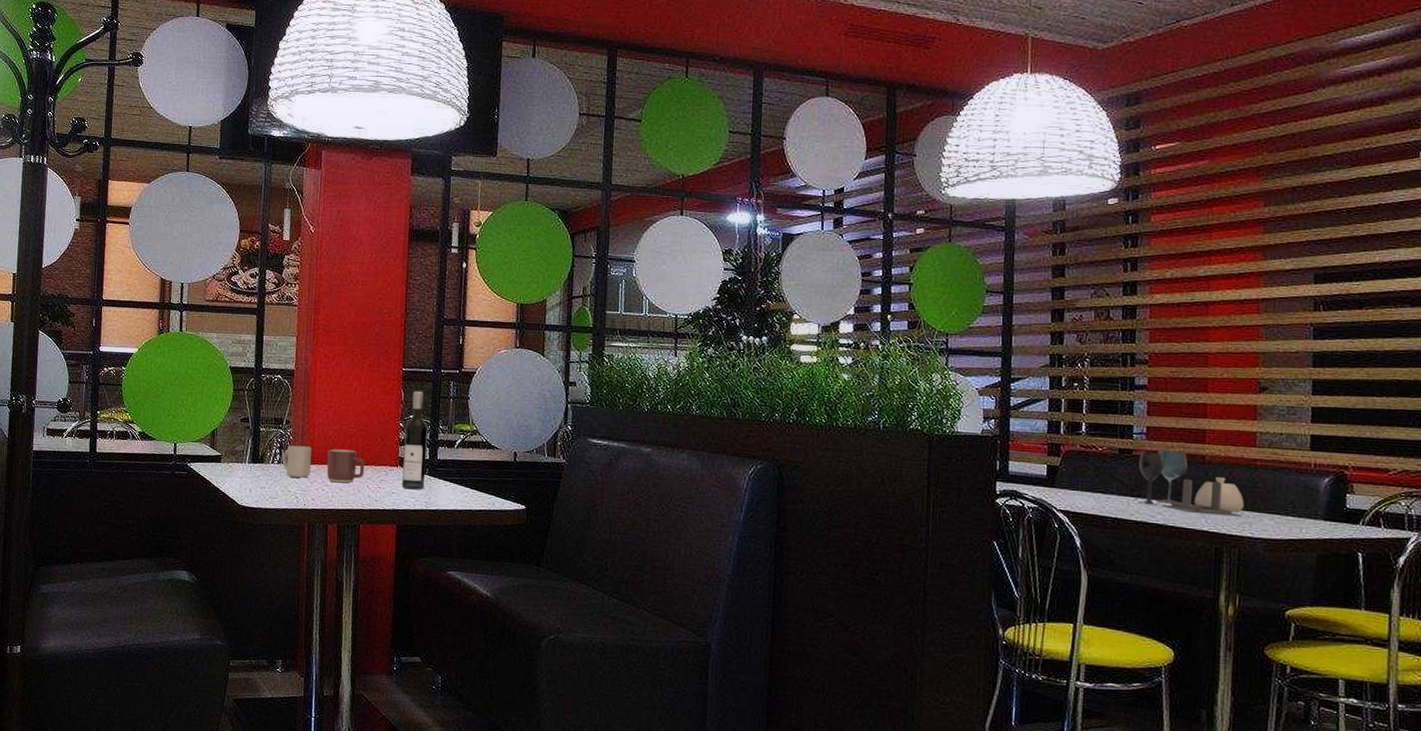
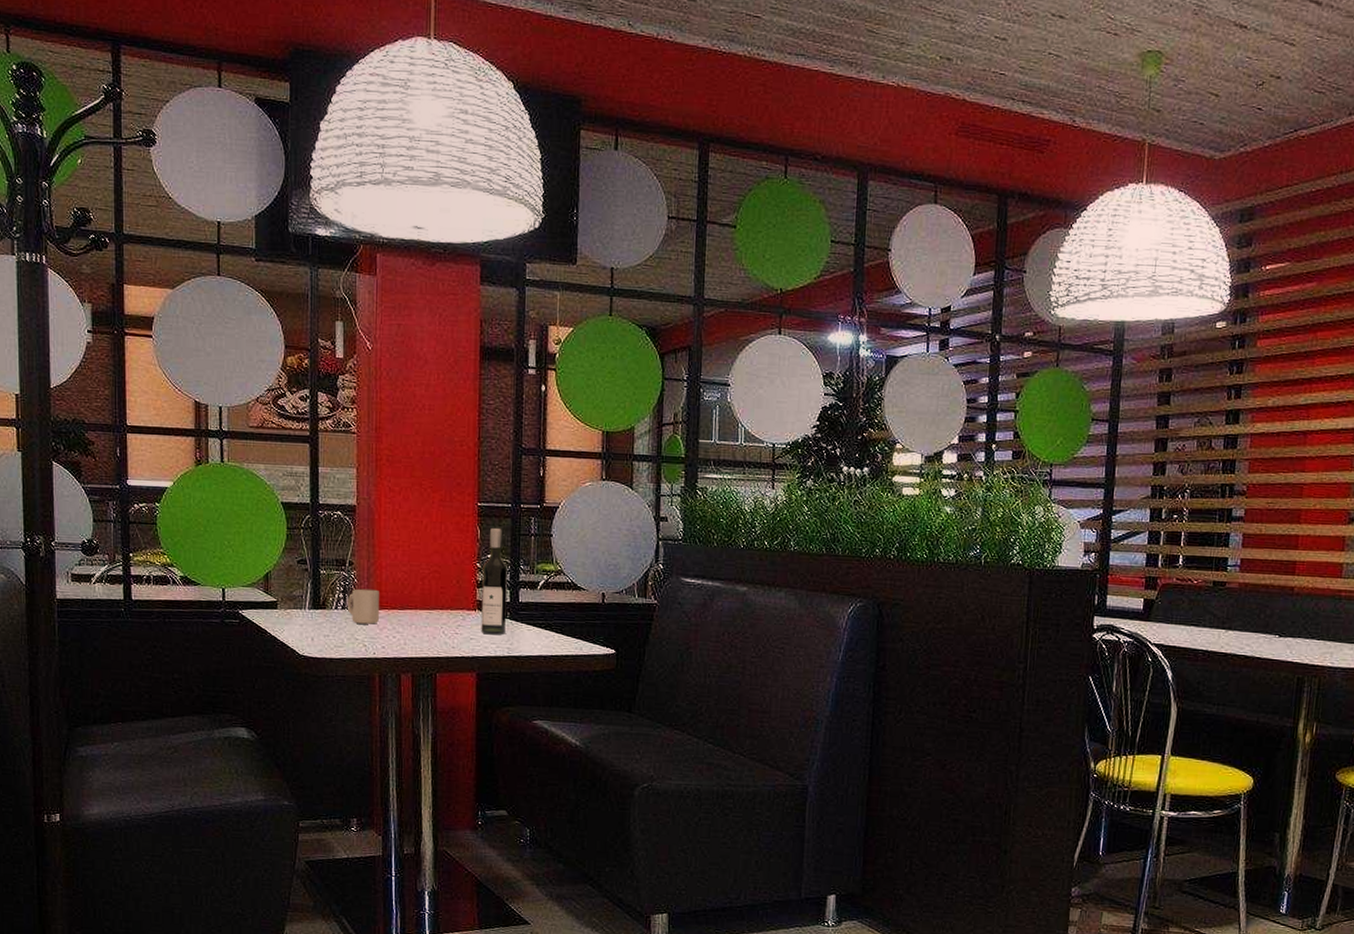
mug: present [326,449,365,483] -> none [397,592,440,629]
wine glass: present [1137,452,1164,506] -> none [1228,585,1255,638]
wine glass: present [1155,449,1189,505] -> none [1244,582,1278,636]
napkin holder: present [1162,478,1242,517] -> none [1250,610,1324,647]
sugar bowl: present [1194,476,1244,513] -> none [1281,607,1328,643]

